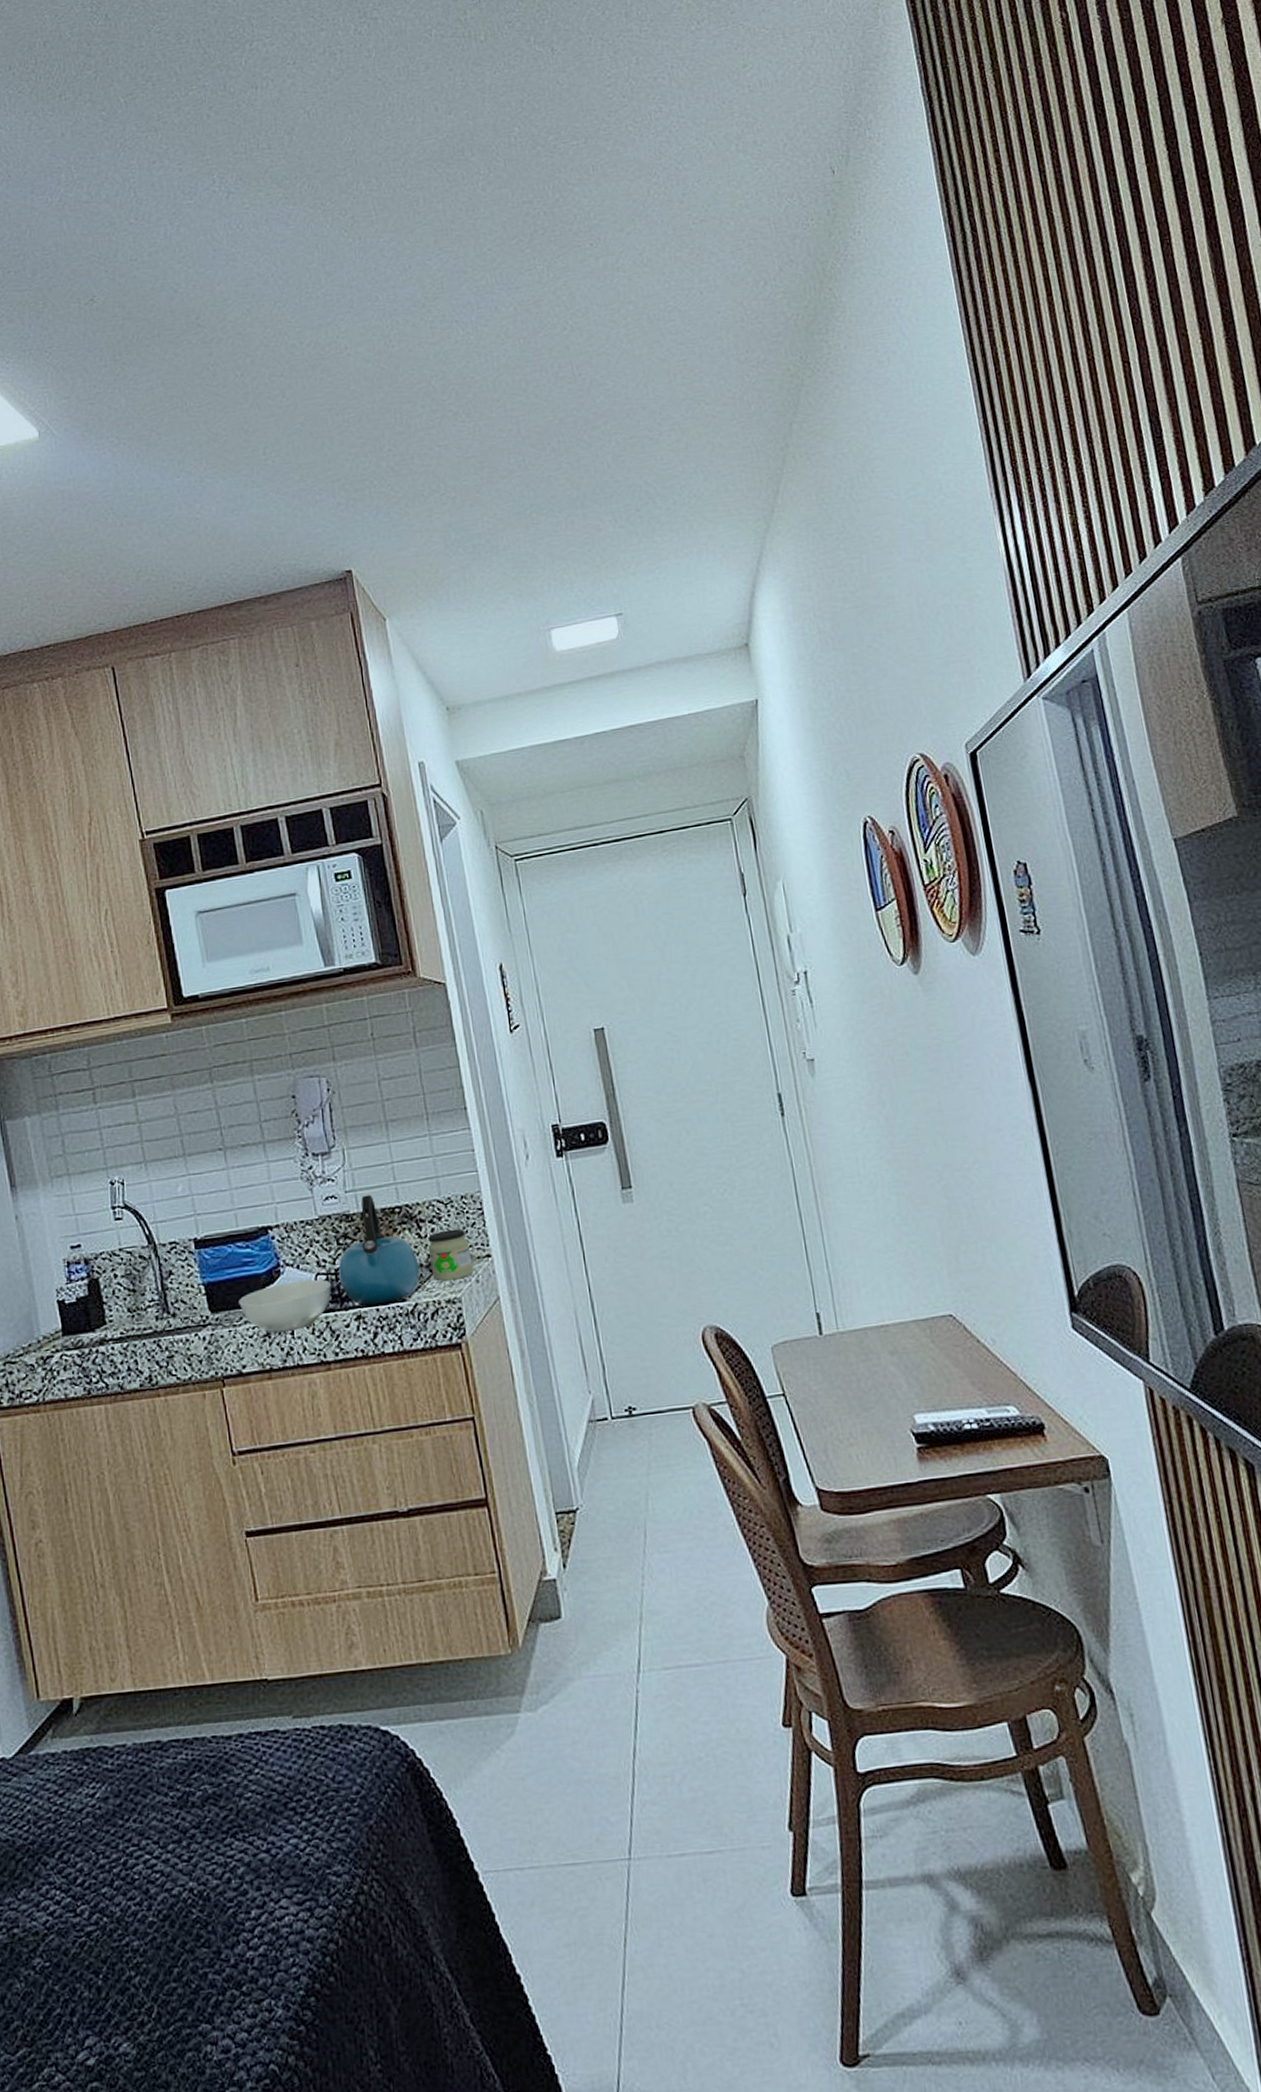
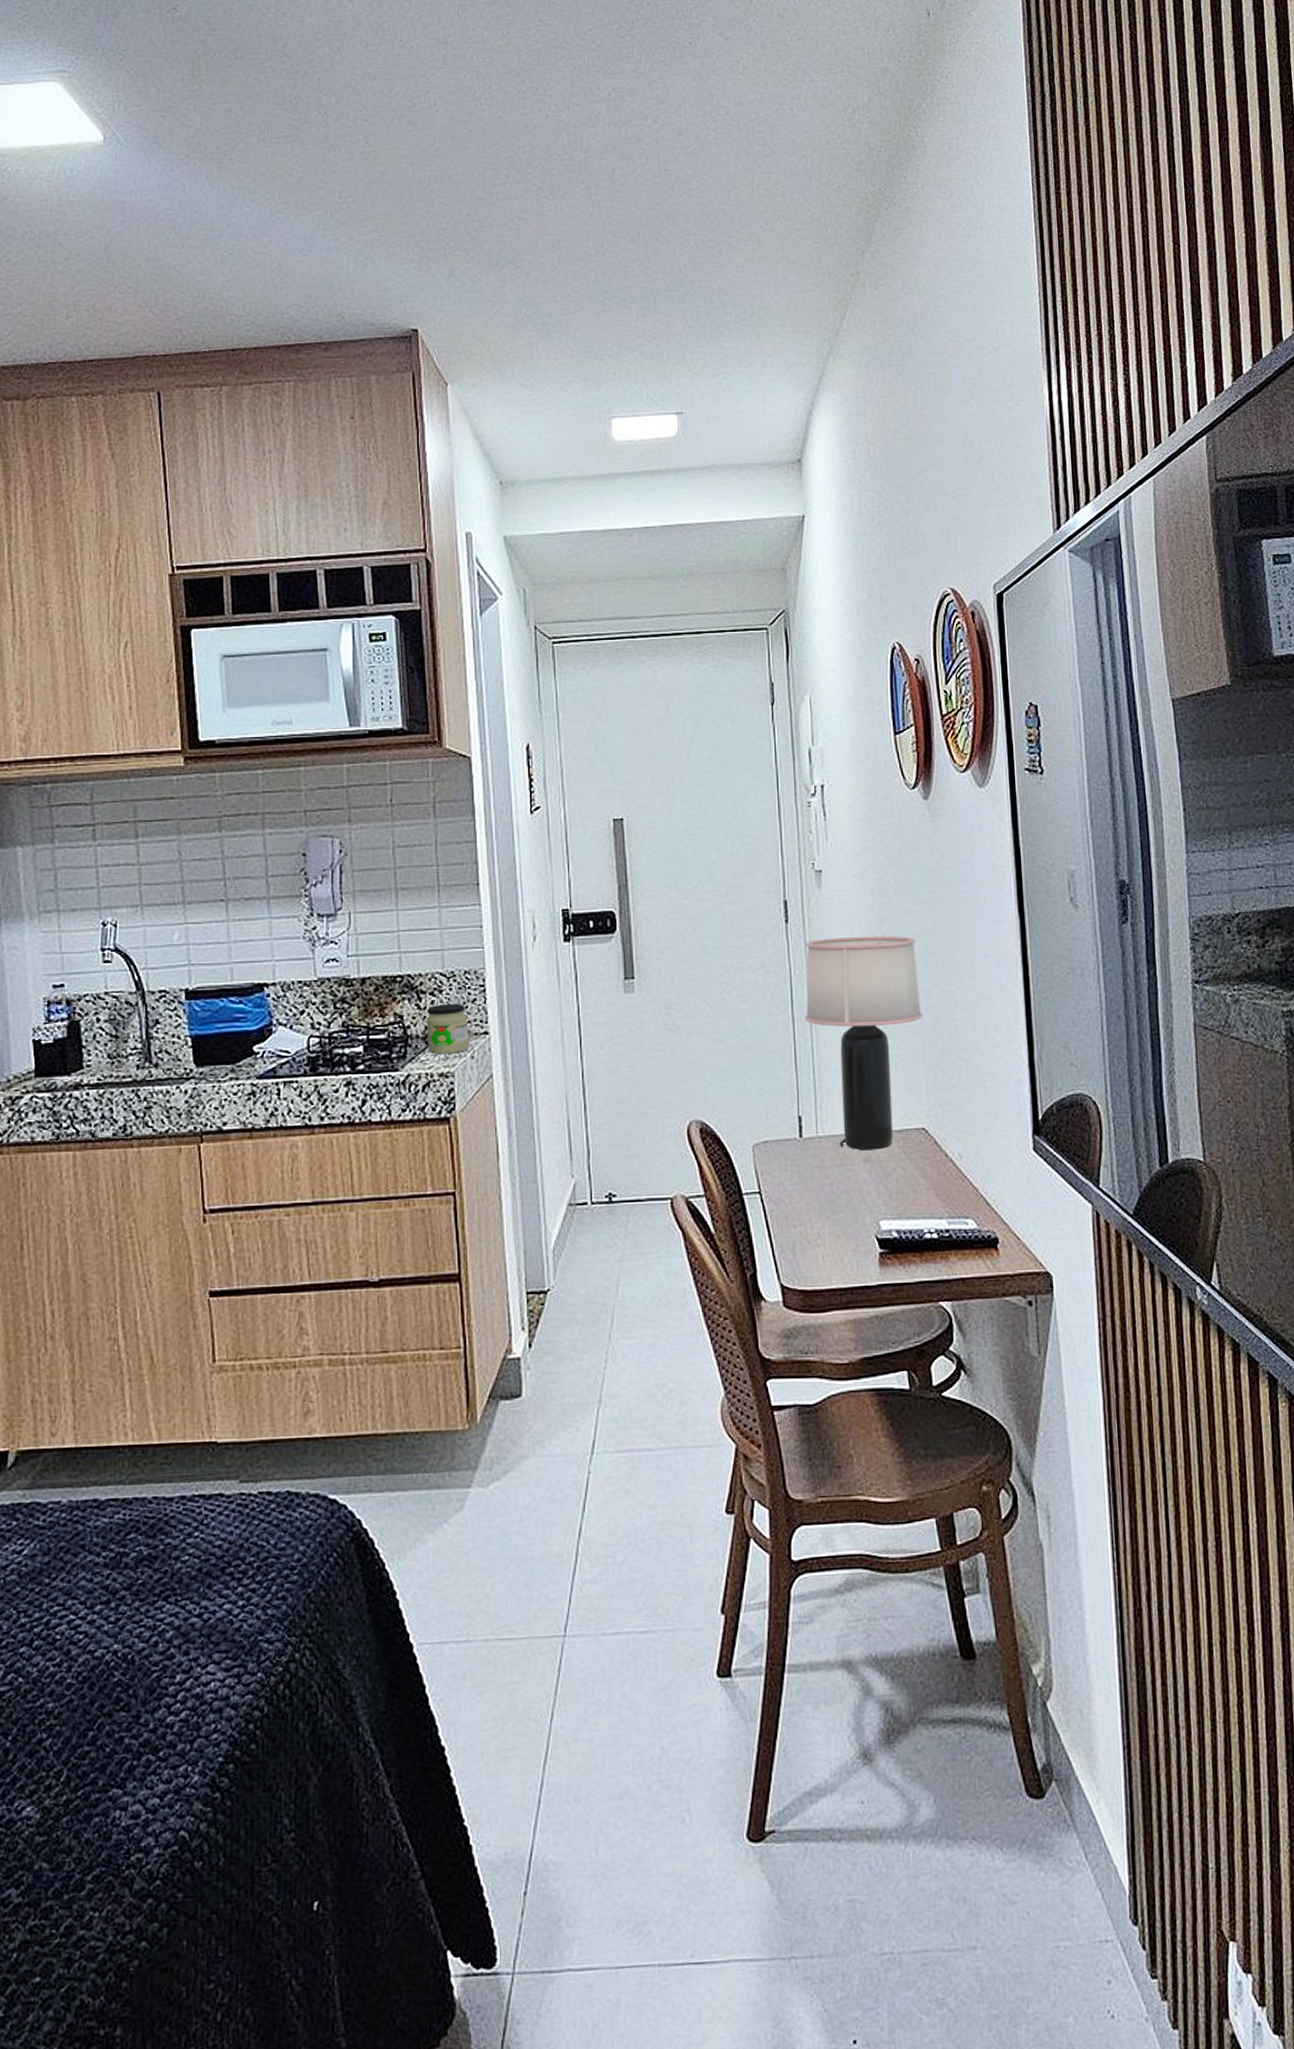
bowl: present [239,1279,332,1333] -> none [226,1041,324,1092]
kettle: present [338,1195,420,1306] -> none [333,961,416,1073]
table lamp: none [805,1117,938,1343] -> present [805,936,923,1151]

